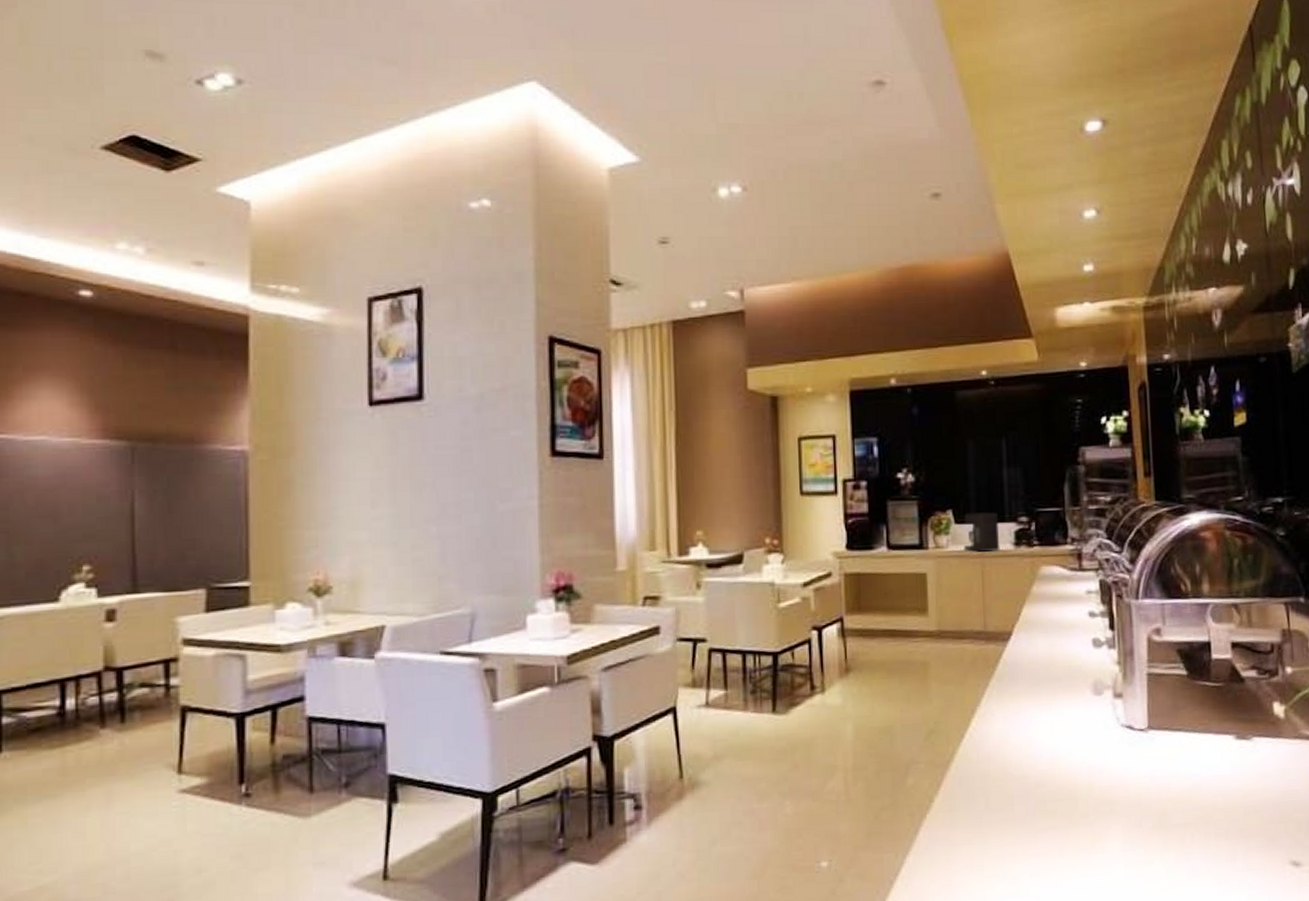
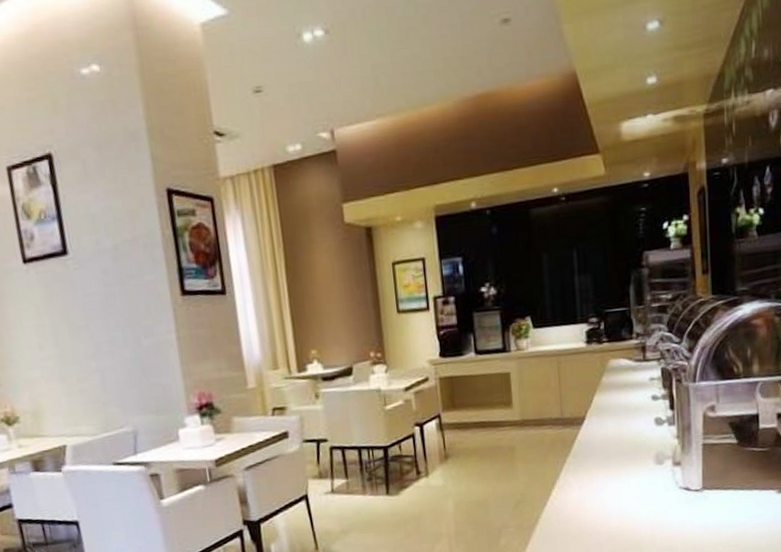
coffee maker: present [964,511,1000,553] -> none [541,315,574,352]

